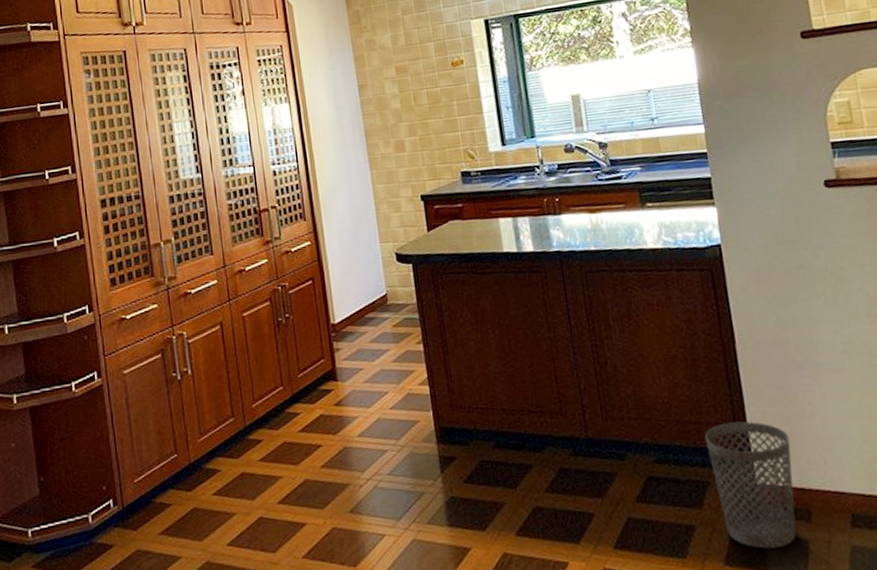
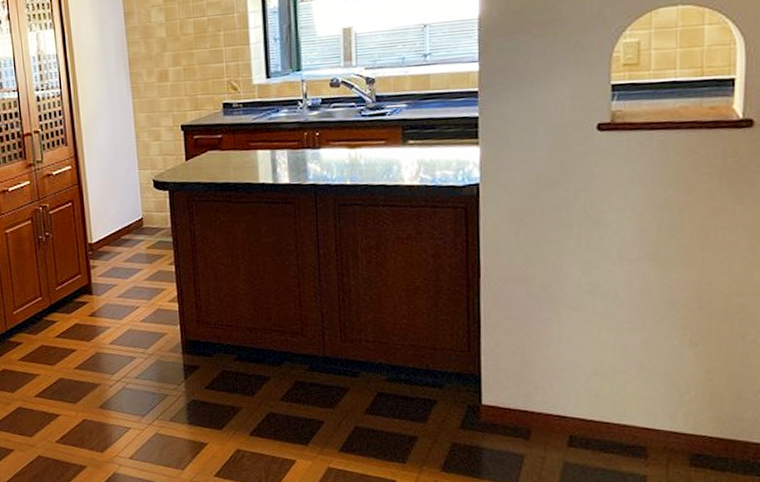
wastebasket: present [704,421,797,549] -> none [437,349,520,460]

